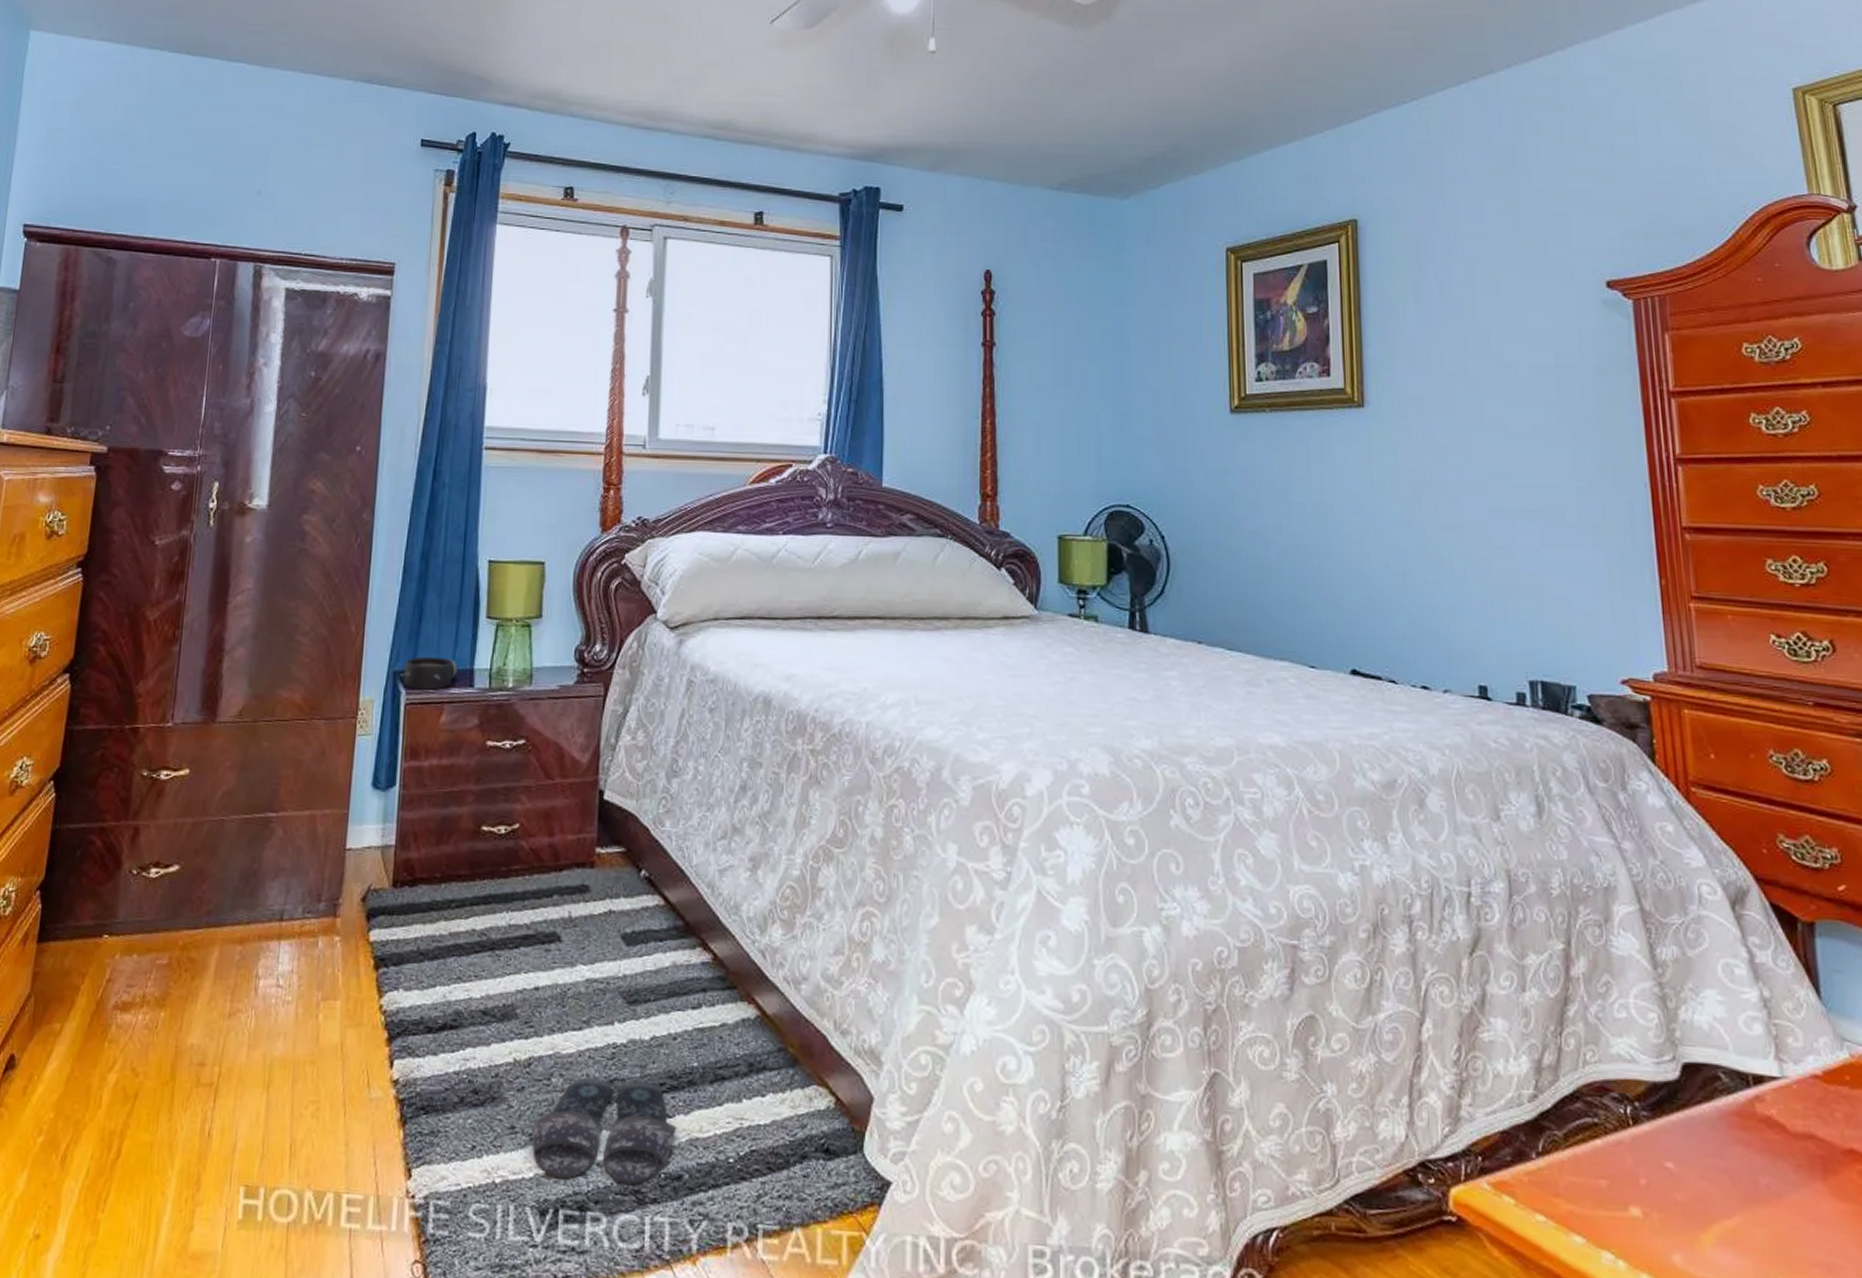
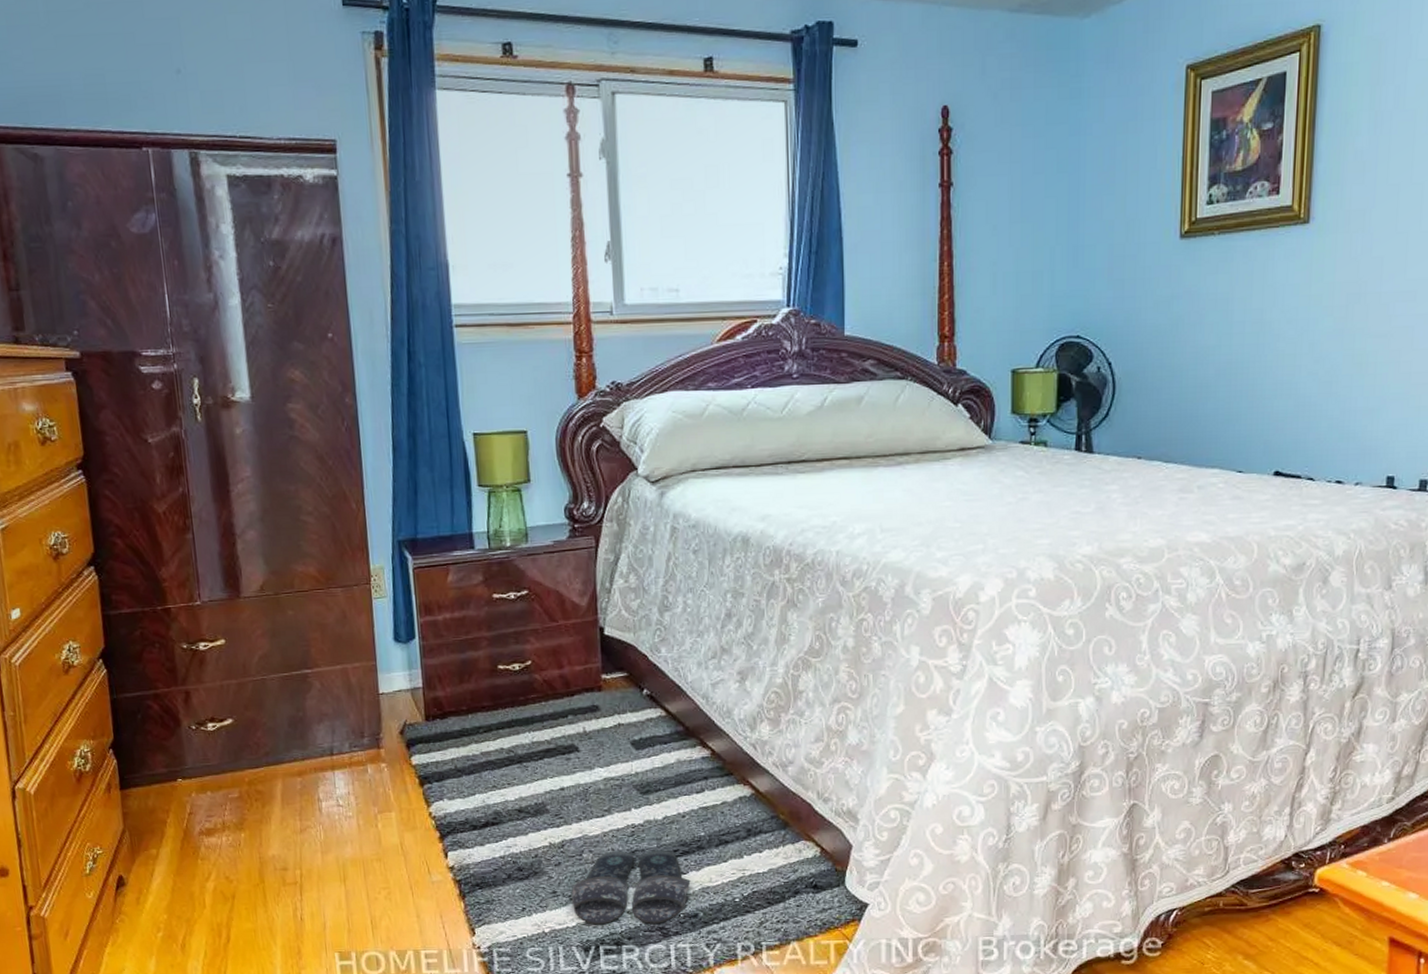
alarm clock: present [399,656,458,690] -> none [404,524,458,555]

